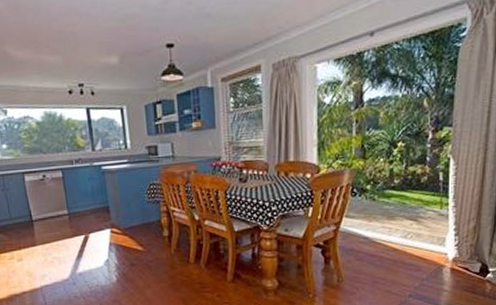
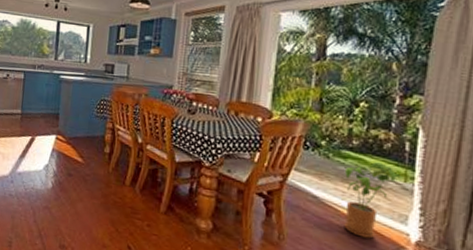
house plant: none [389,194,439,265] -> present [344,161,403,239]

